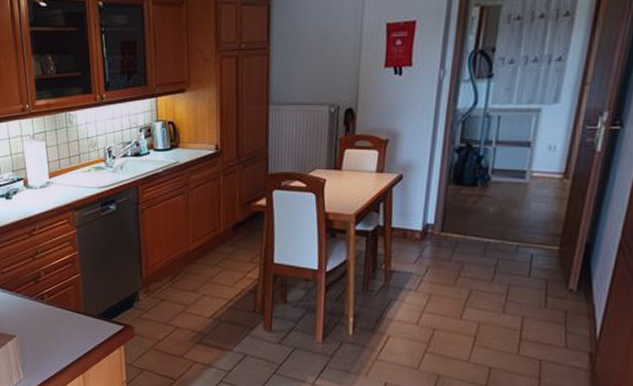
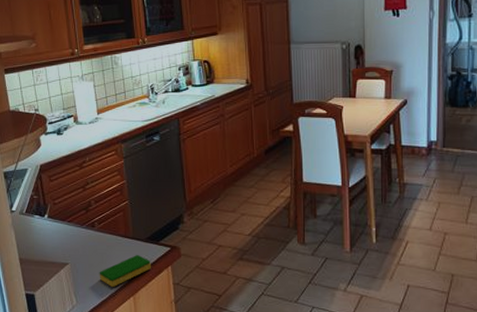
dish sponge: none [47,331,102,363] -> present [99,255,151,287]

